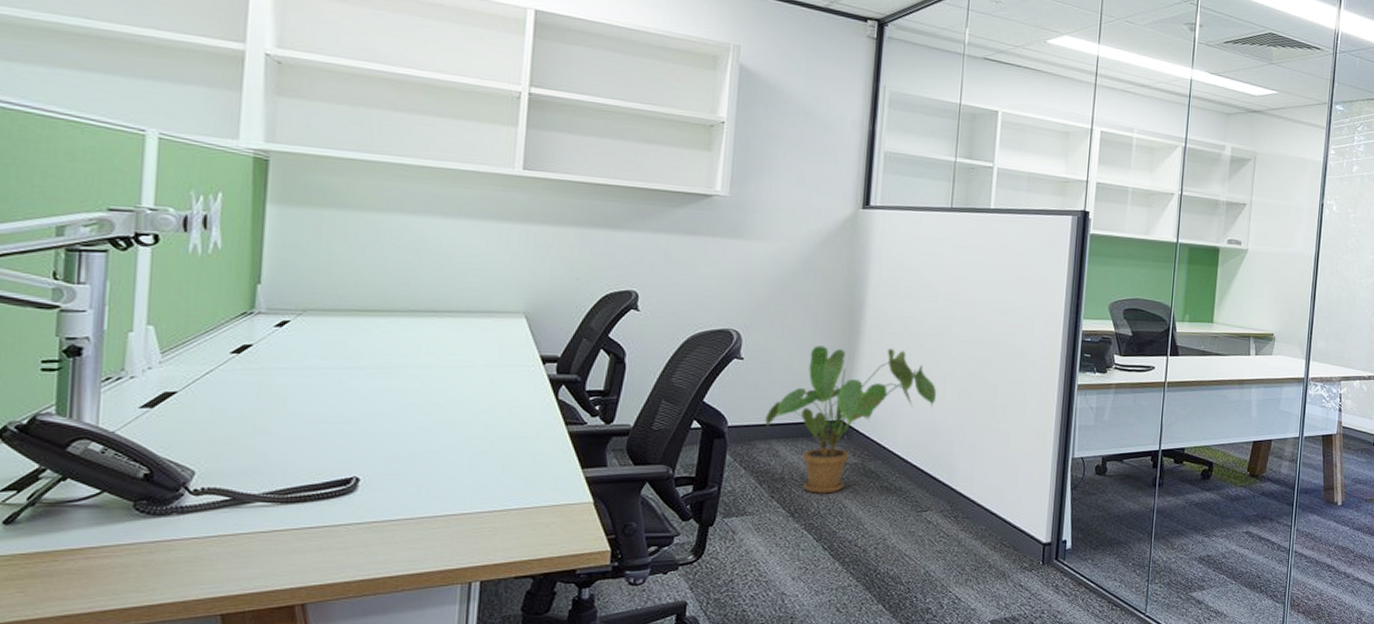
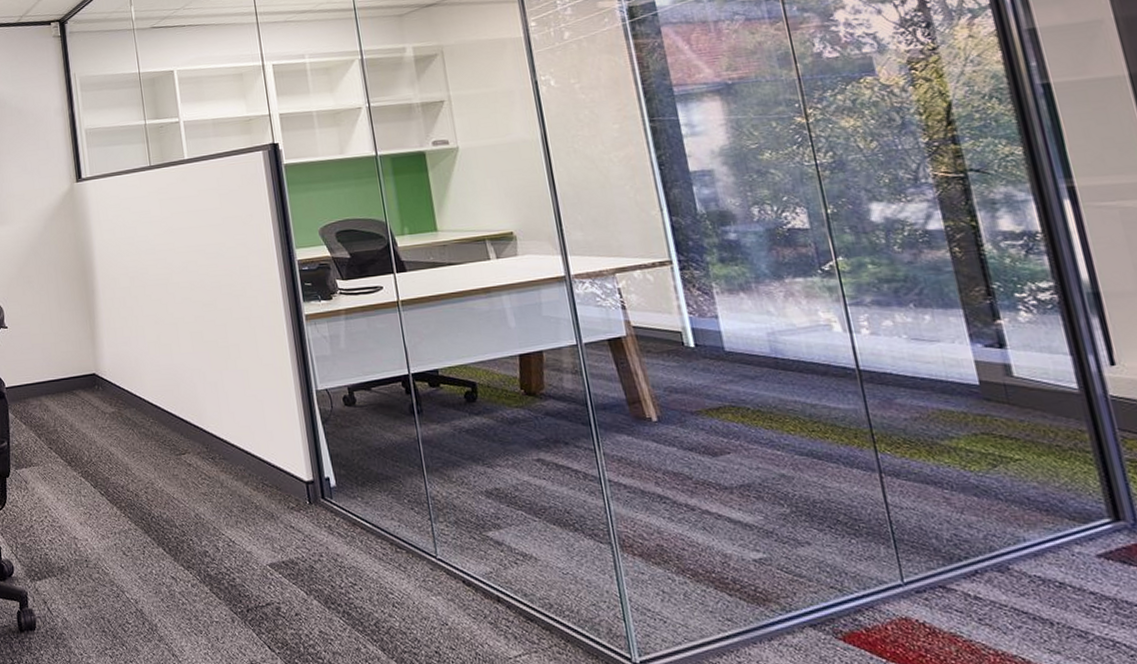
house plant: present [765,345,937,495] -> none [33,303,172,444]

